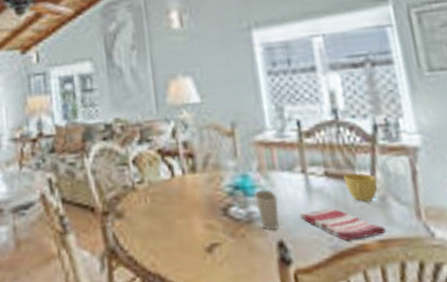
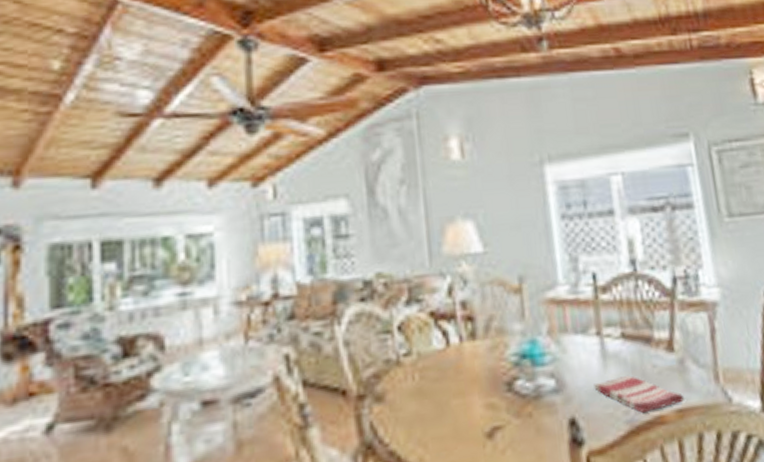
cup: present [254,190,279,230] -> none [544,357,571,406]
cup: present [343,173,378,202] -> none [641,333,676,367]

